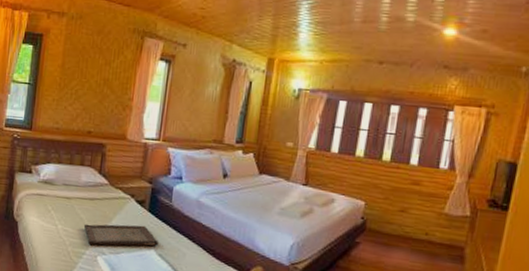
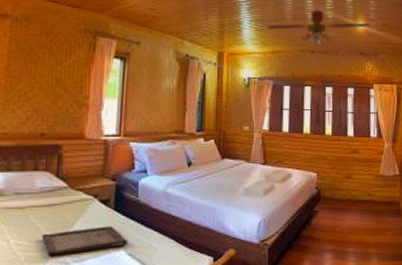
ceiling fan: none [327,10,465,55] -> present [266,9,371,46]

